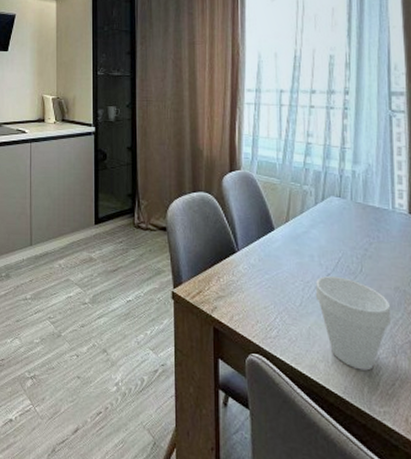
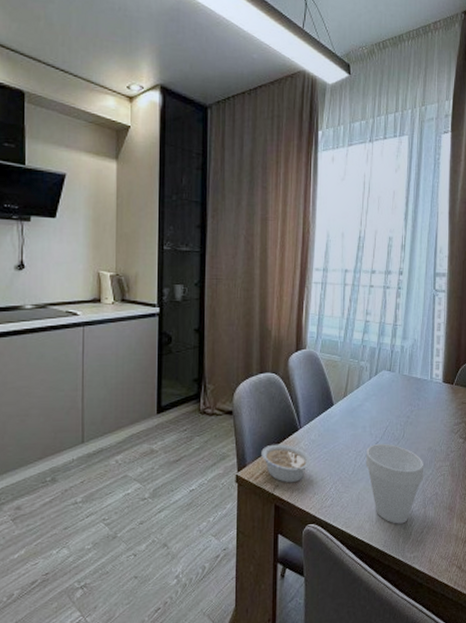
legume: none [197,264,252,307] -> present [261,444,312,483]

